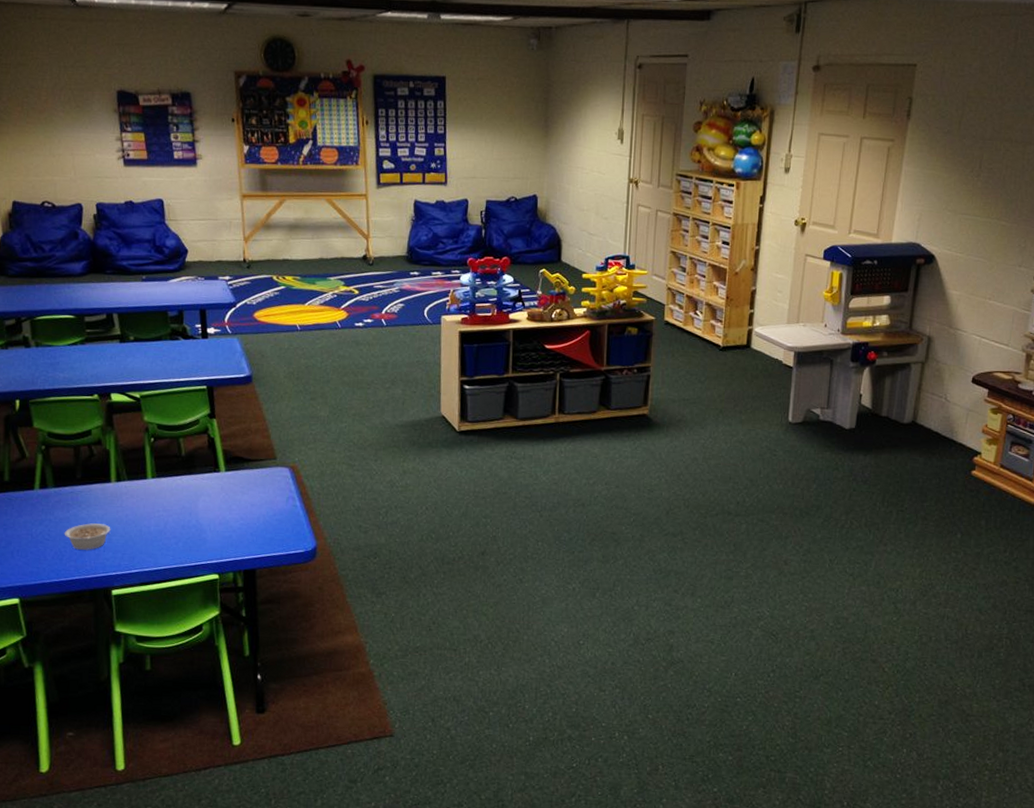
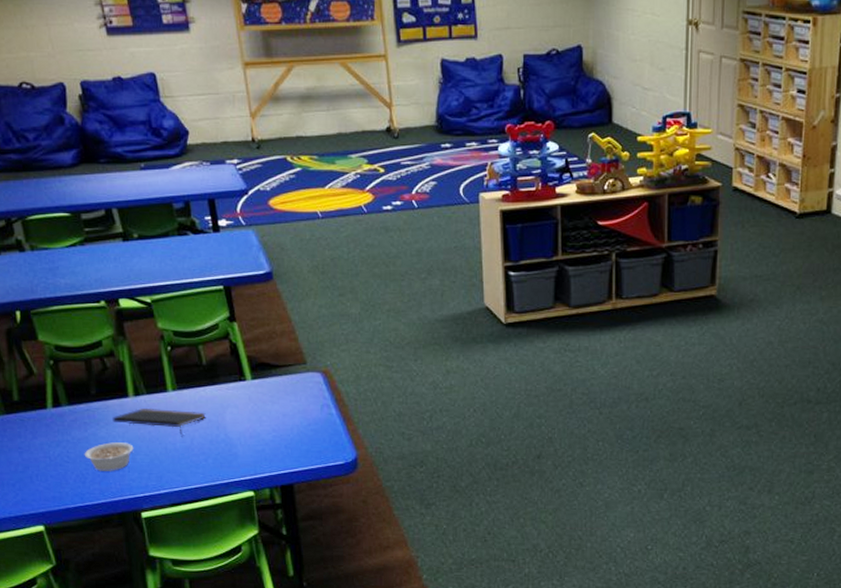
notepad: none [94,493,180,519] -> present [112,407,206,435]

